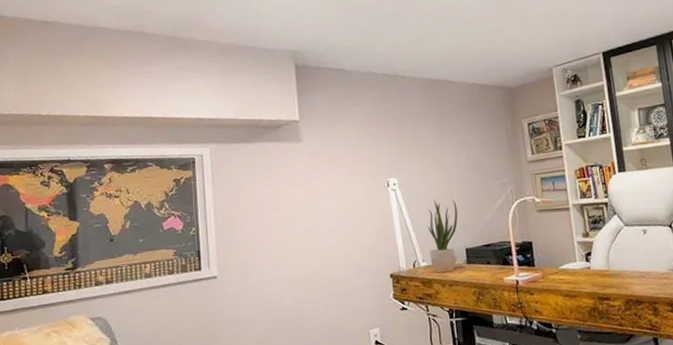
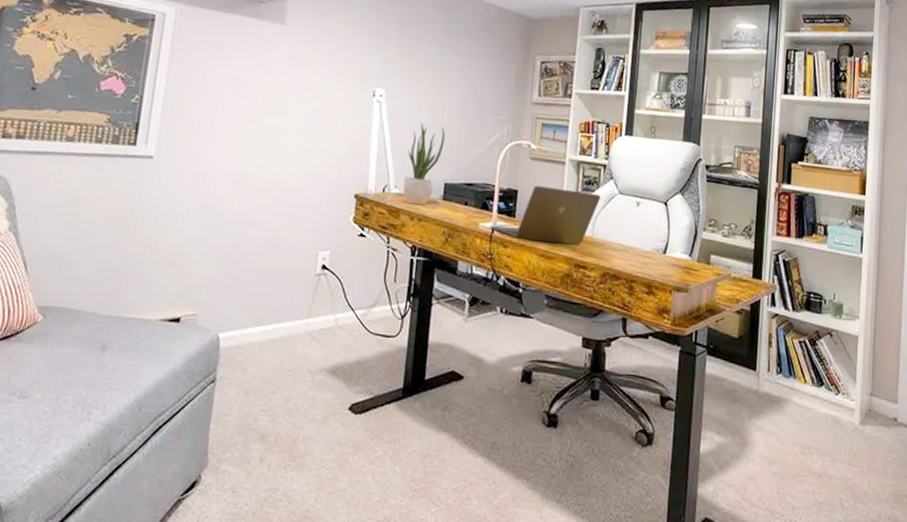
laptop: none [514,230,609,286] -> present [489,185,601,246]

